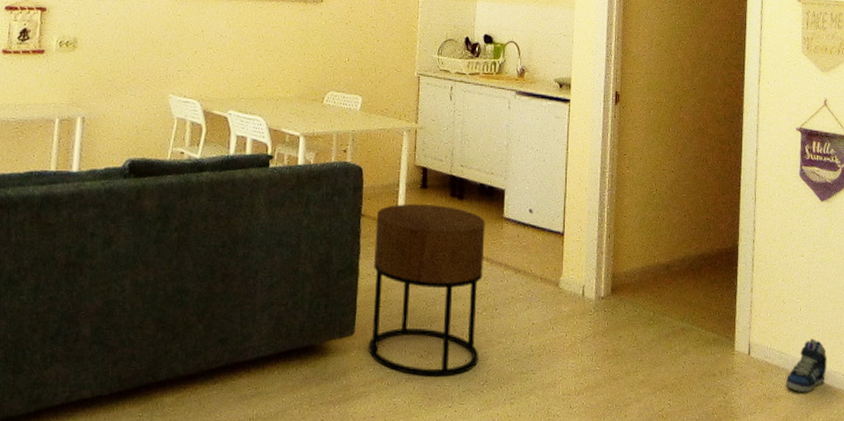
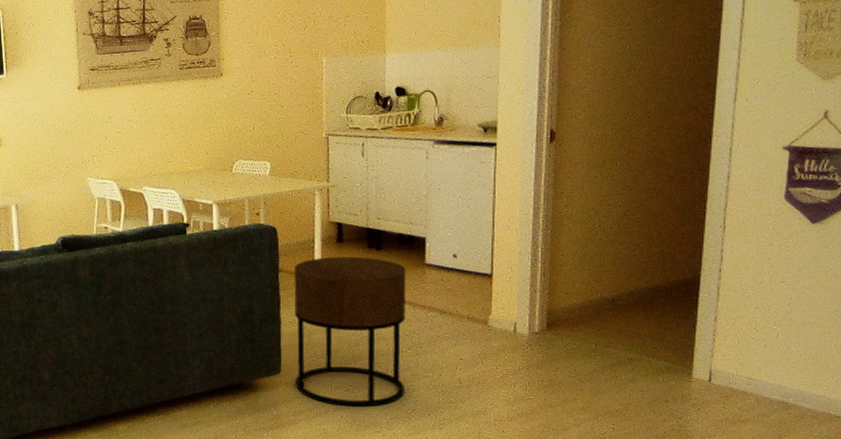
sneaker: present [785,338,827,393] -> none [753,364,809,417]

